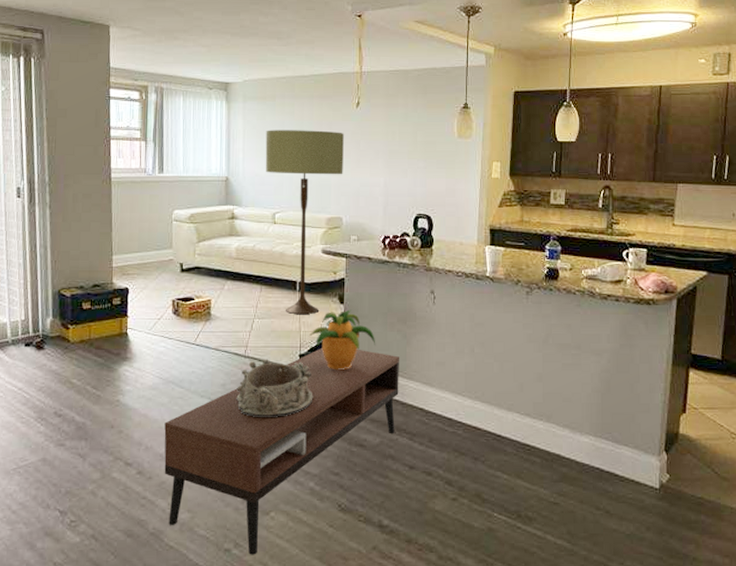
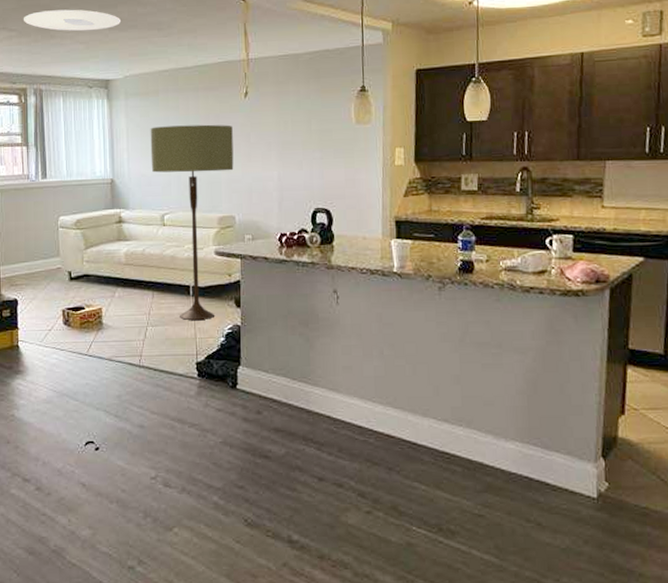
ceiling light: none [149,13,243,35] -> present [24,9,122,32]
coffee table: present [164,347,400,555] -> none [61,354,304,573]
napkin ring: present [236,359,313,418] -> none [133,368,213,430]
potted plant: present [310,309,376,369] -> none [206,313,277,377]

